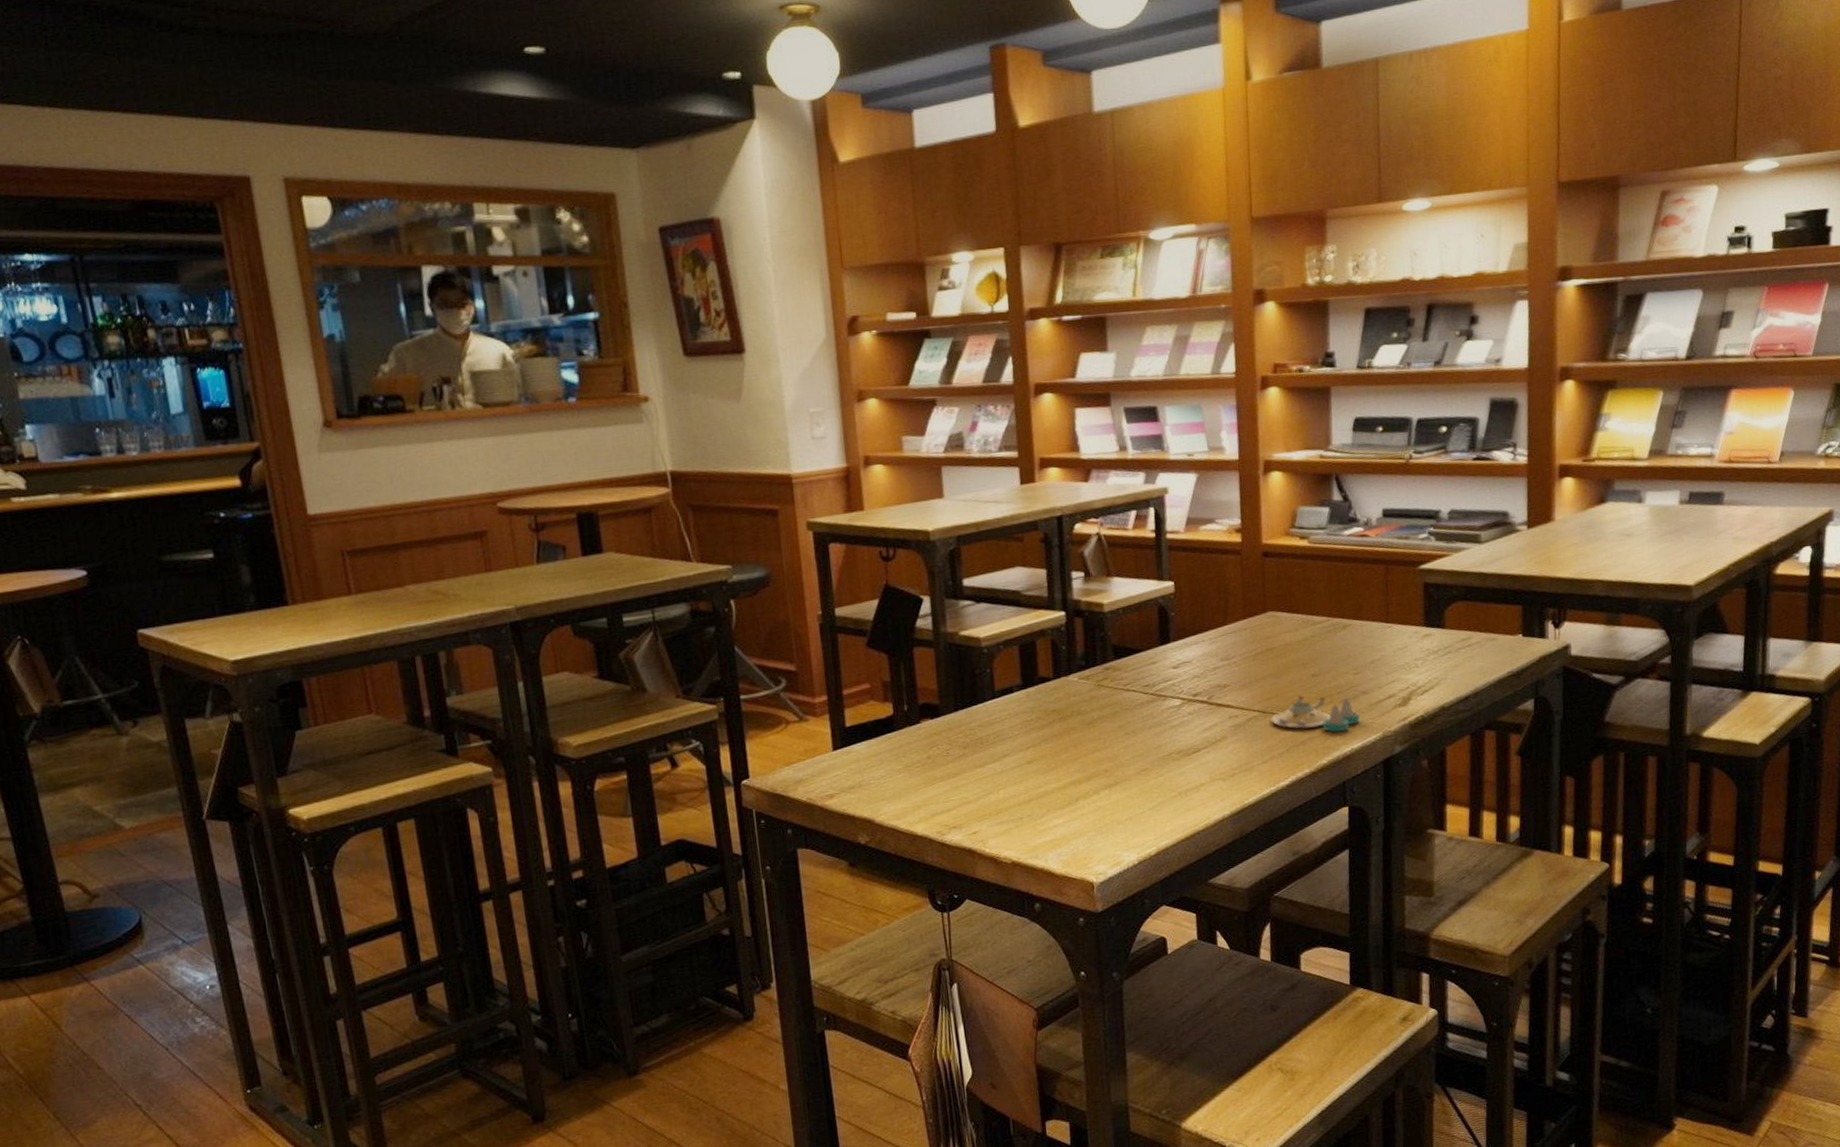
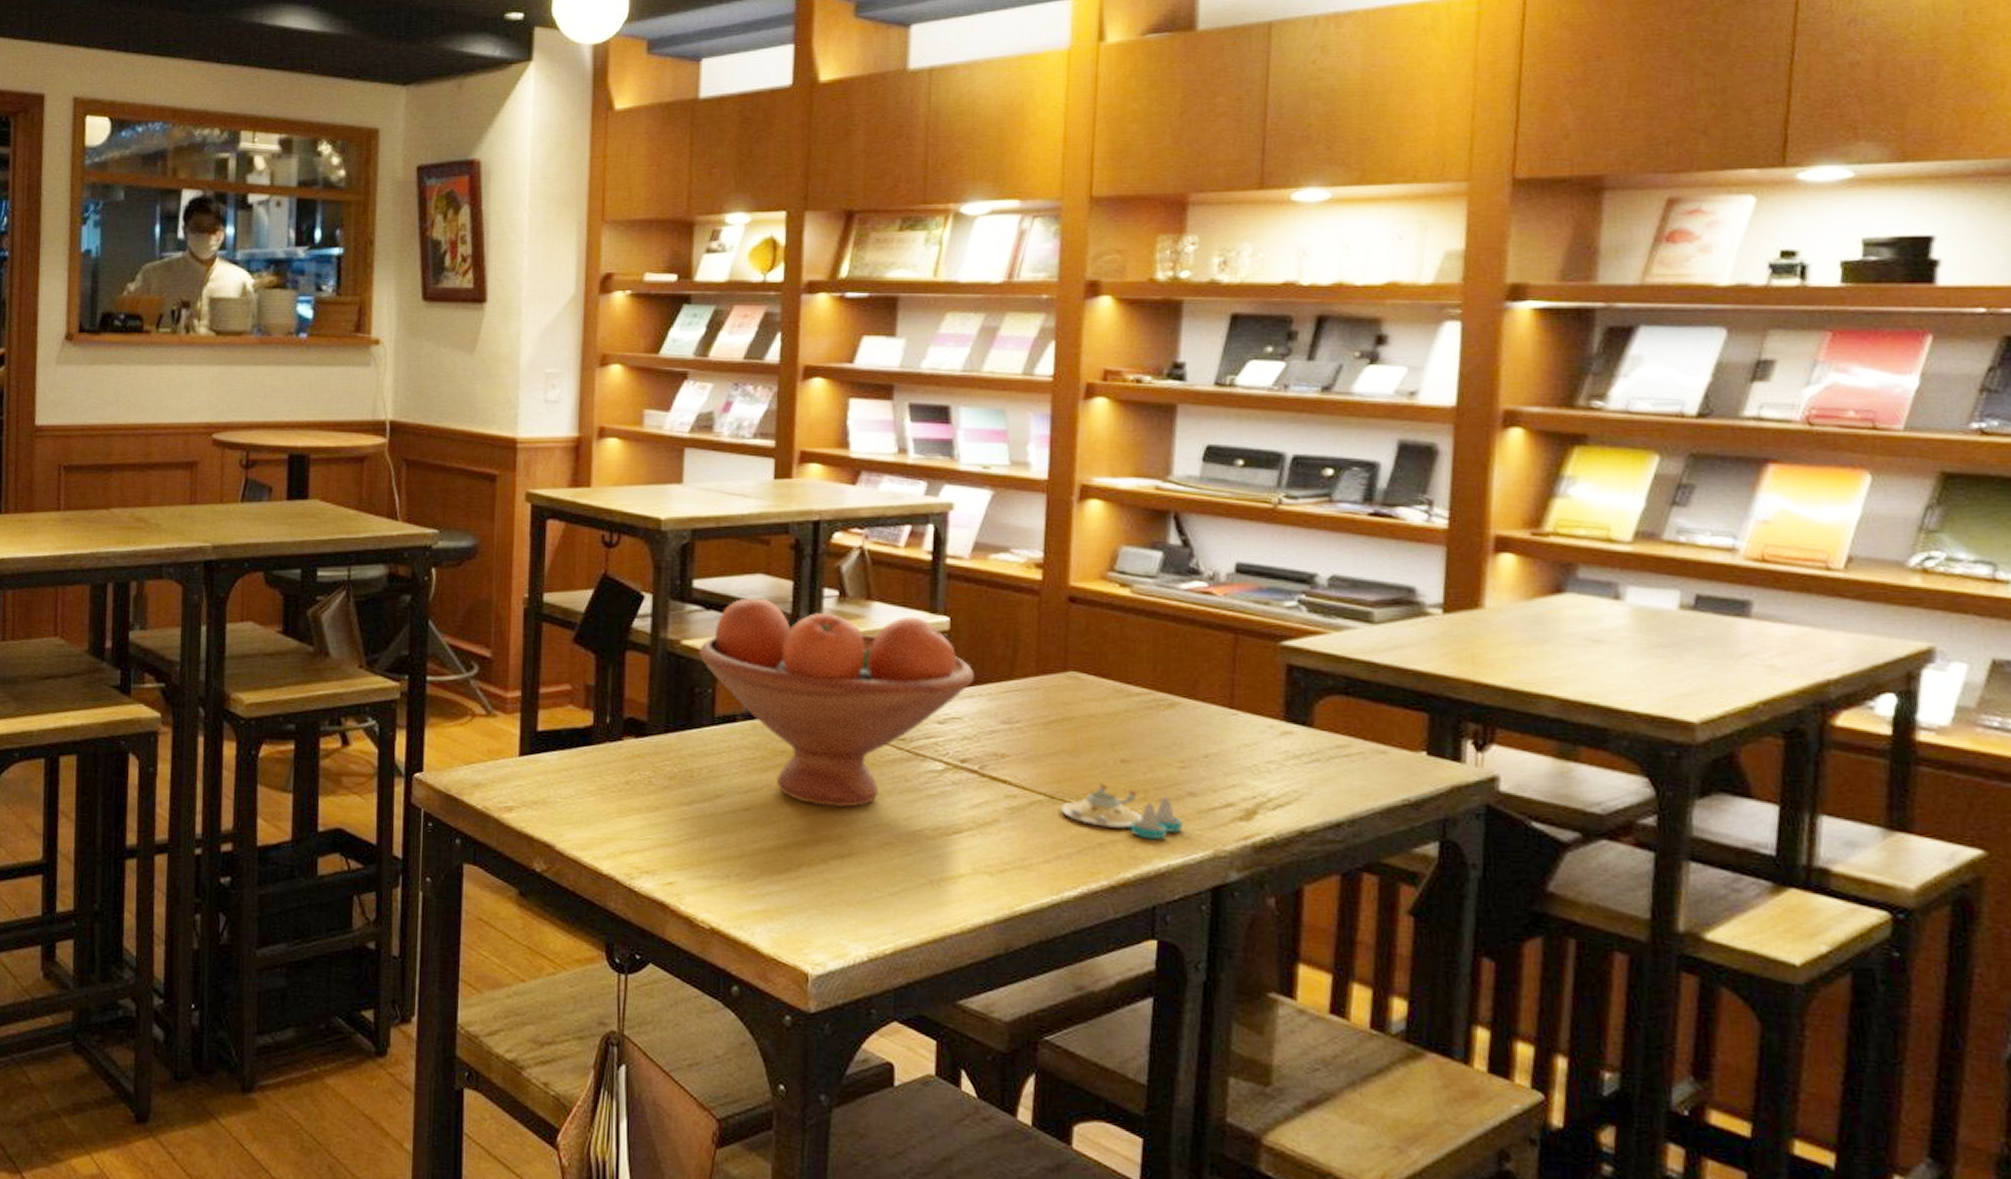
fruit bowl: none [975,585,1197,750] -> present [699,598,974,808]

